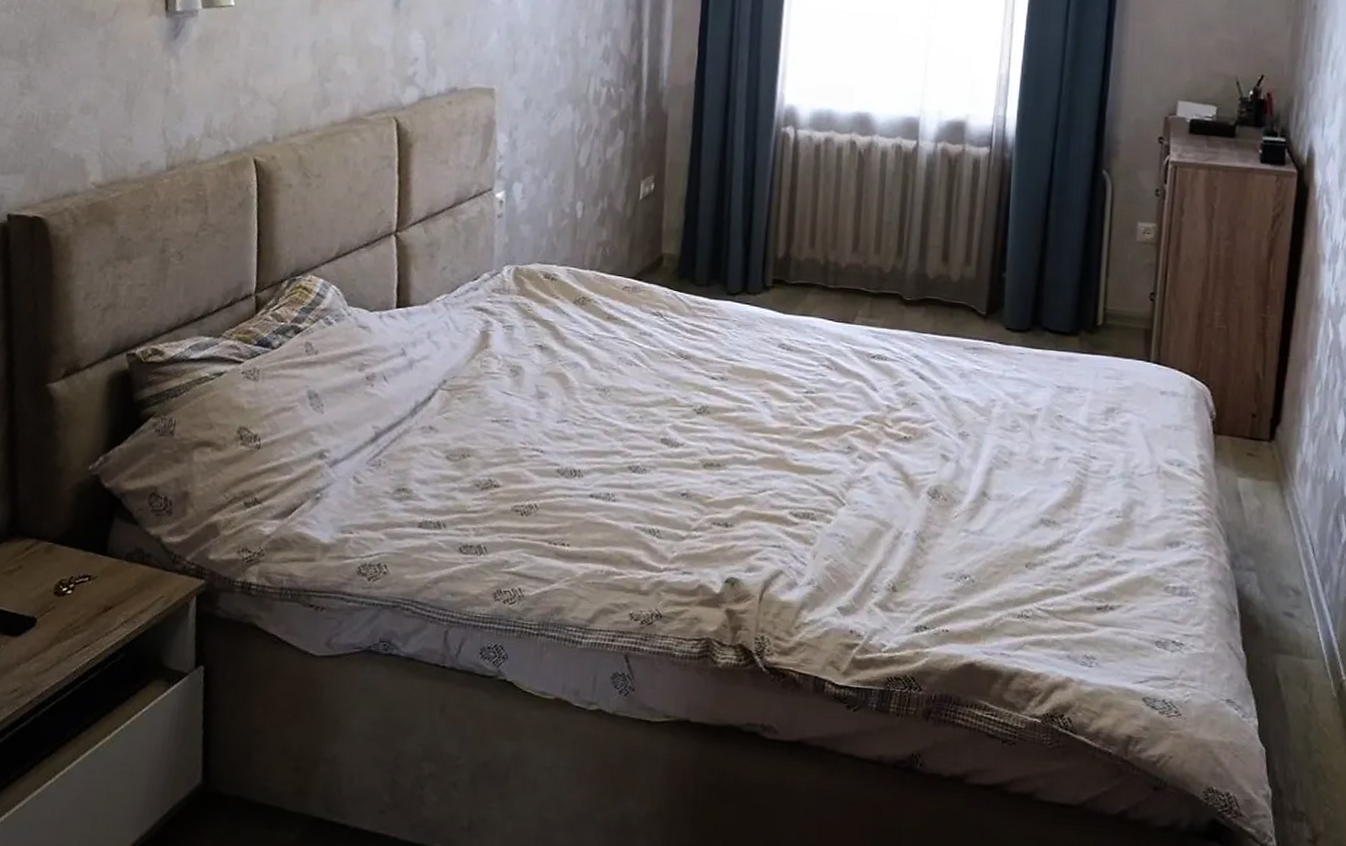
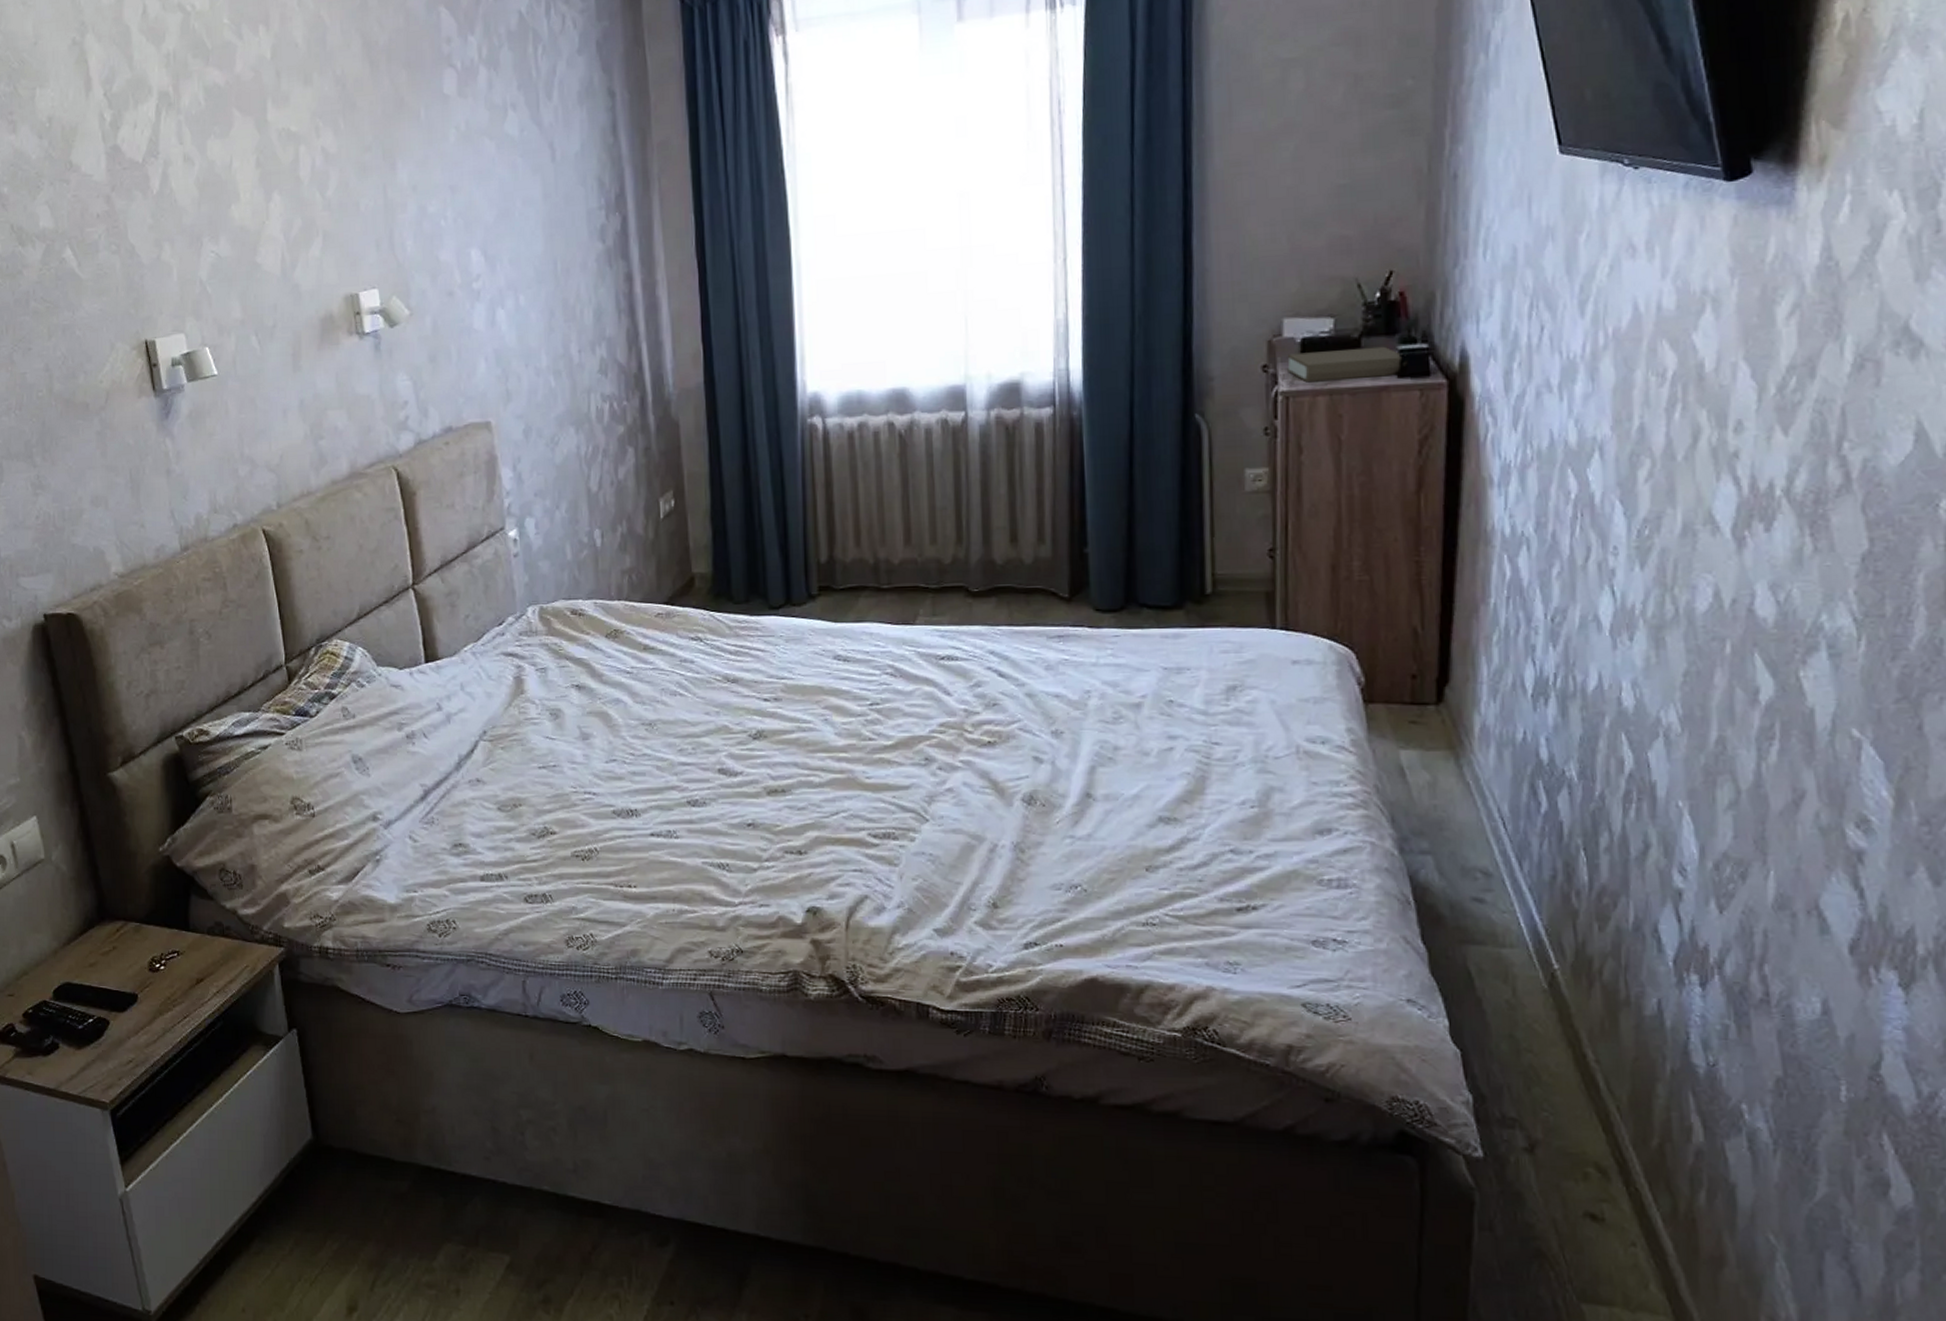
book: none [1178,130,1269,162] -> present [1287,346,1408,383]

